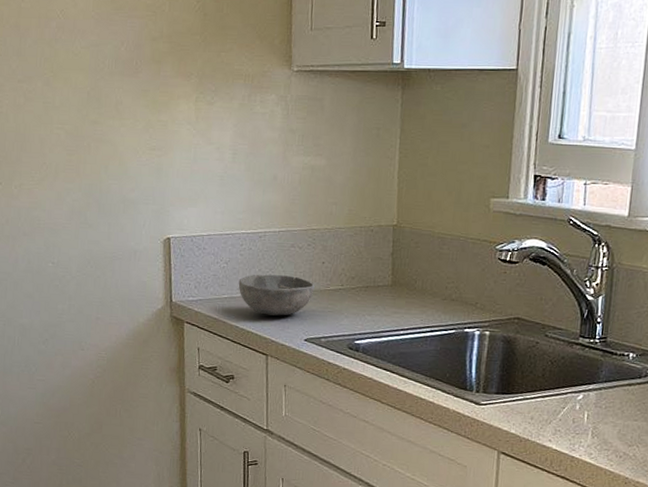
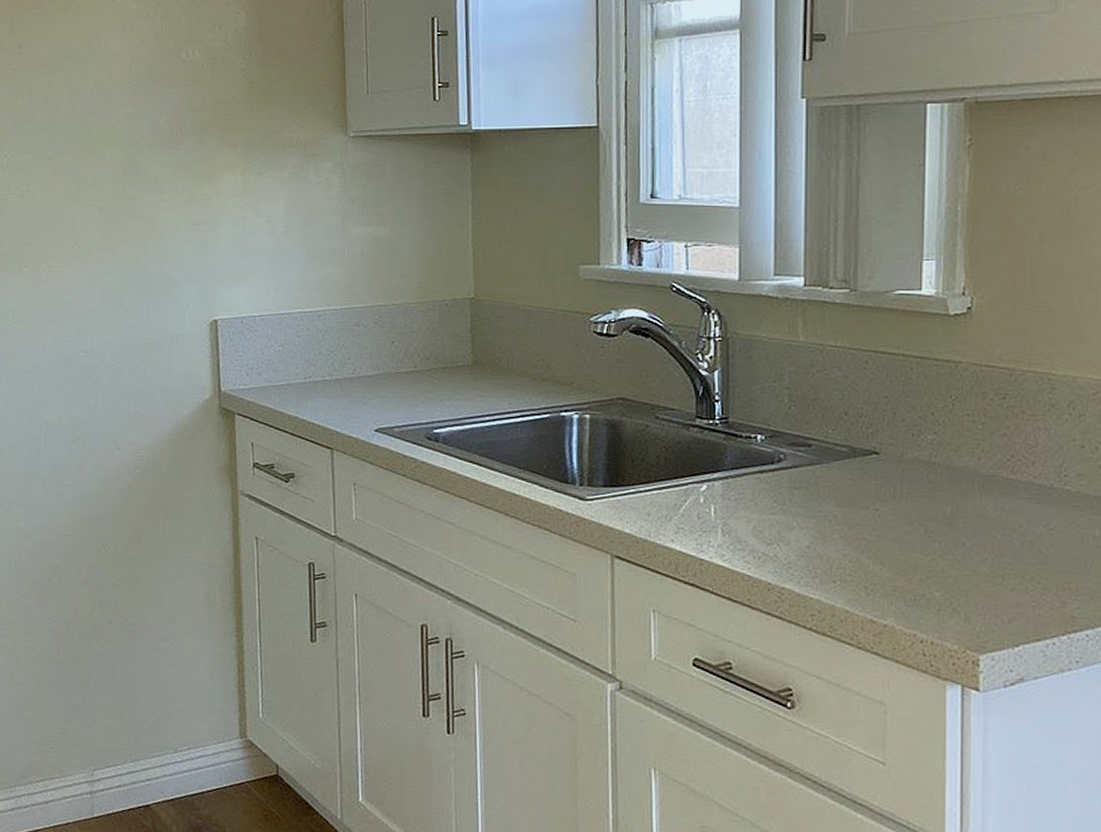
bowl: present [238,274,315,316] -> none [296,357,384,404]

